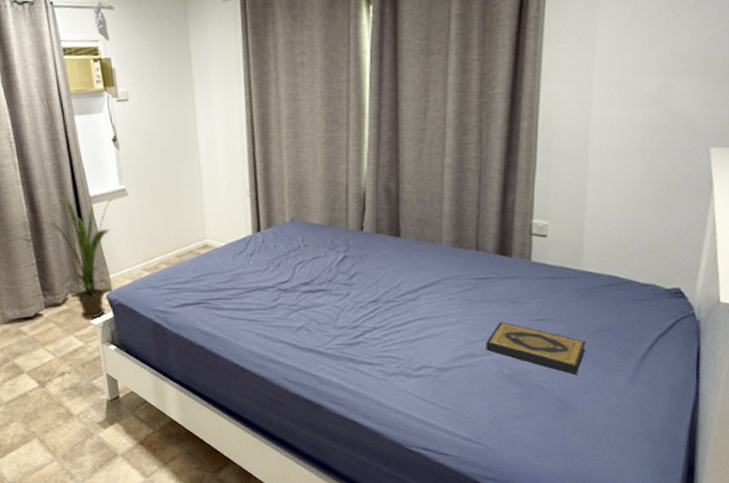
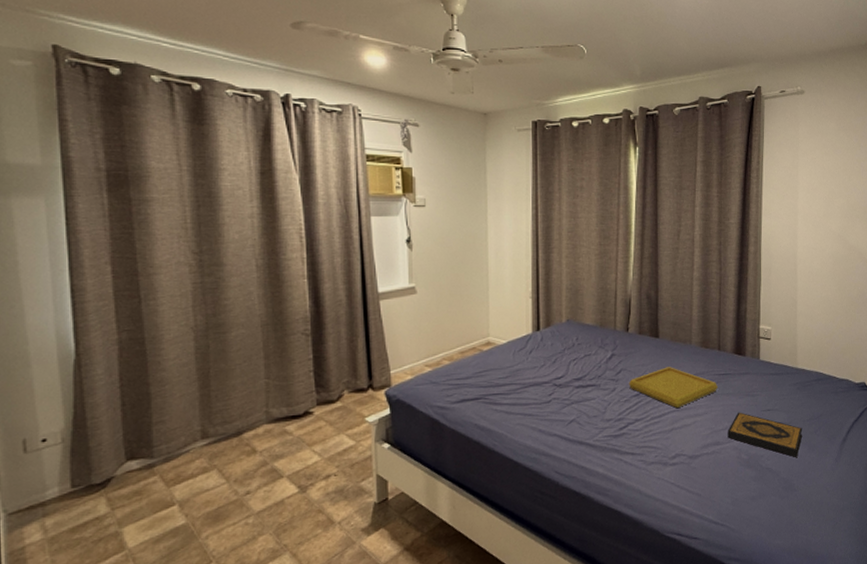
house plant: present [45,195,112,319] -> none [328,291,400,417]
serving tray: none [363,270,476,315] -> present [628,367,719,408]

